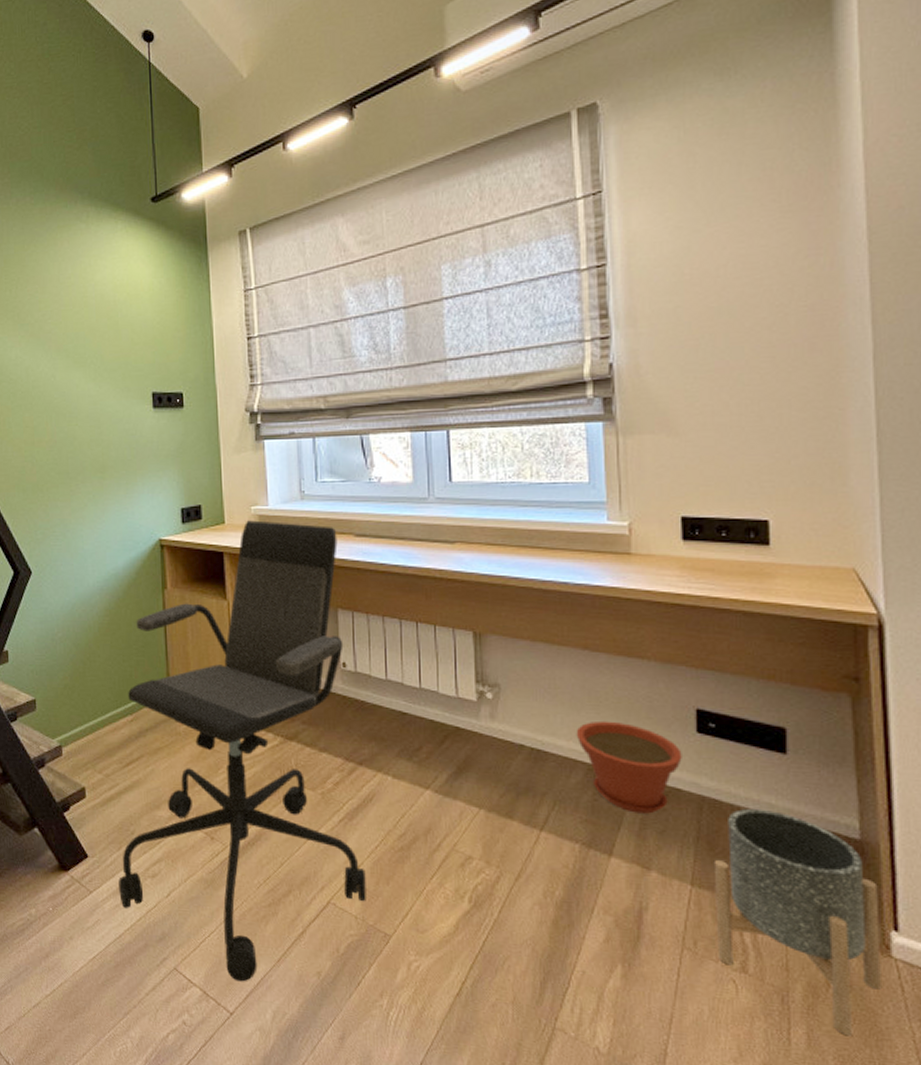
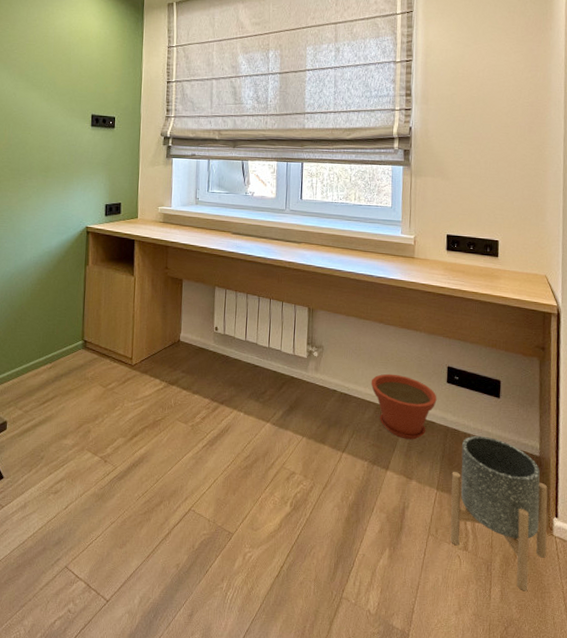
office chair: present [119,520,366,982] -> none [26,217,220,575]

